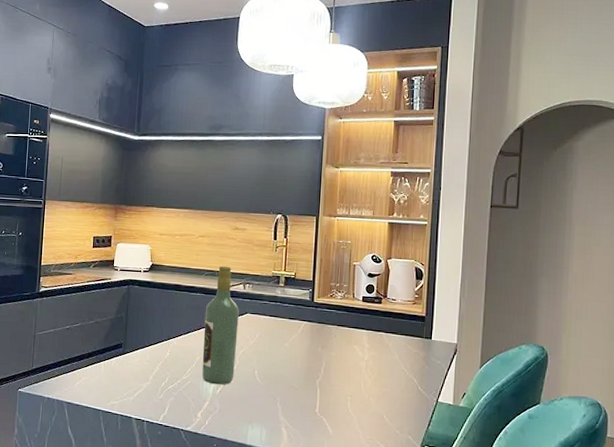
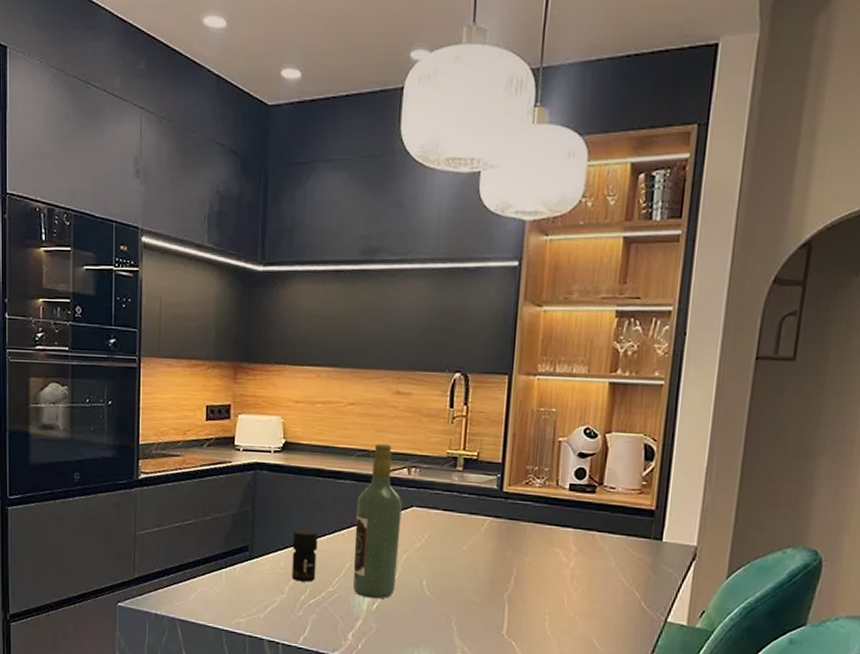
jar: none [155,330,176,372] -> present [291,529,318,582]

